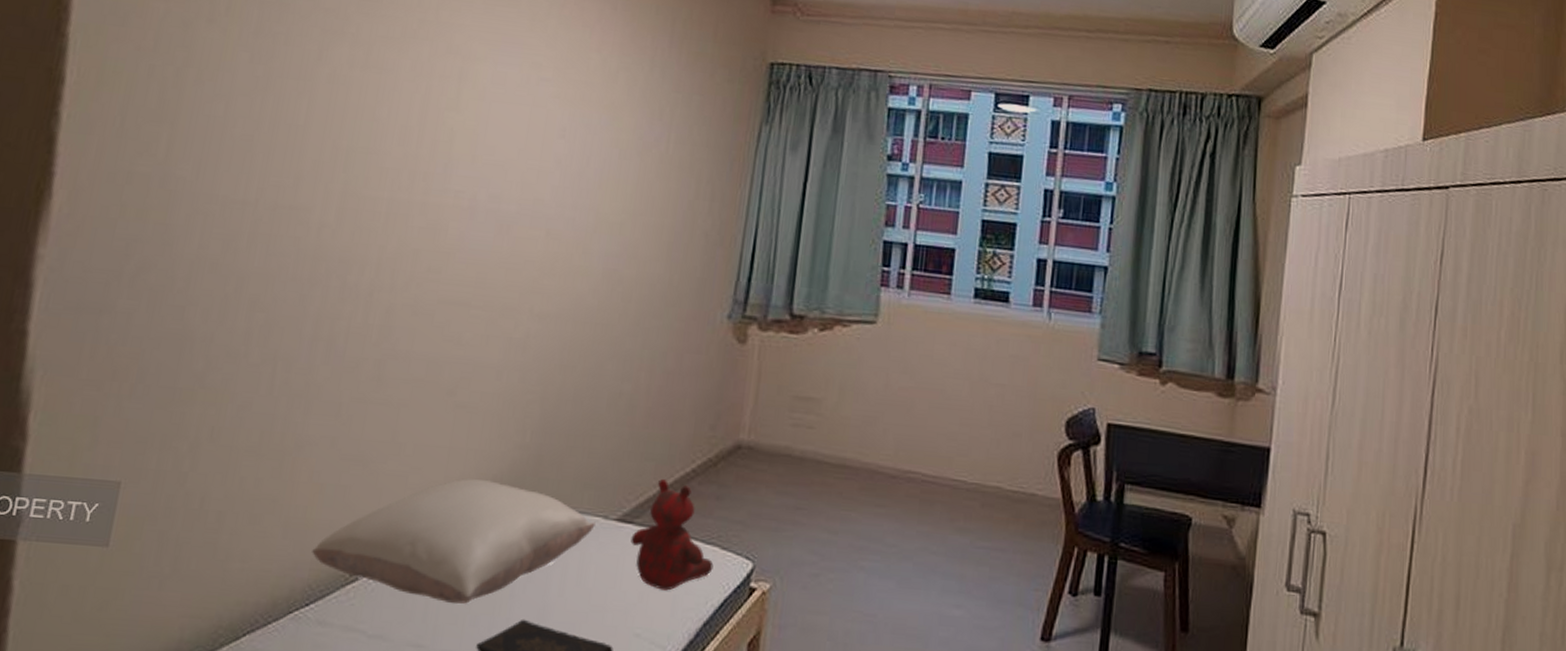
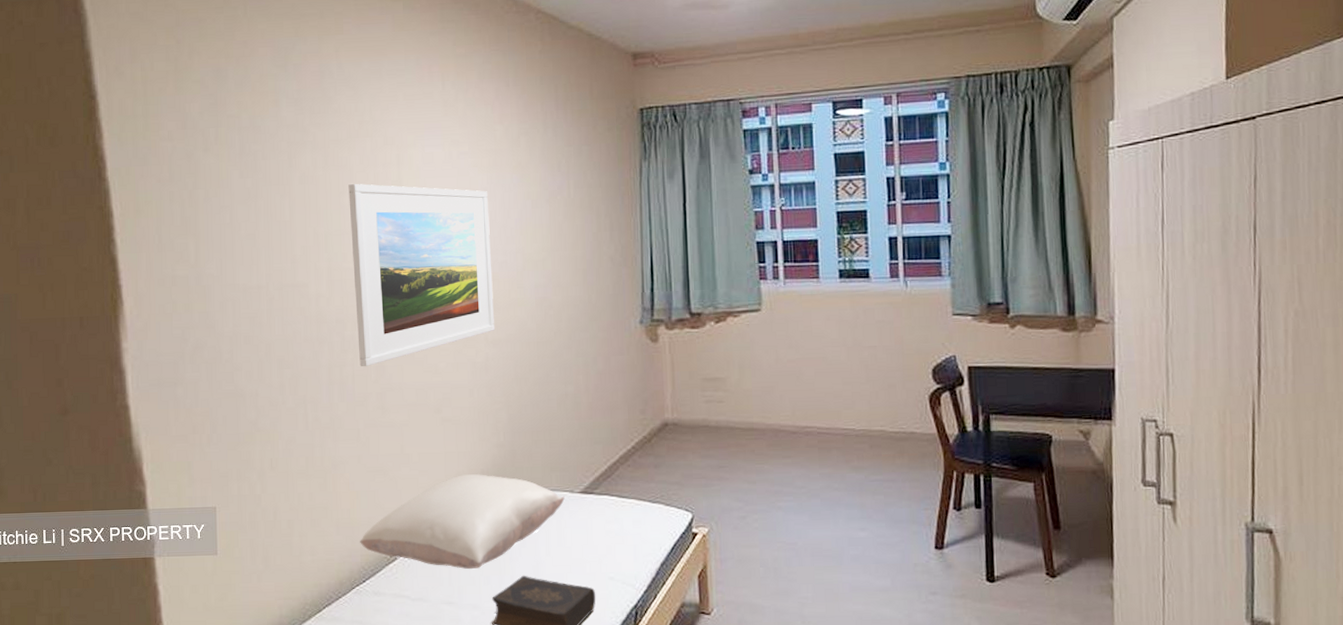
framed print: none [359,92,566,325] -> present [348,183,494,367]
teddy bear: present [630,479,714,591] -> none [594,457,661,542]

